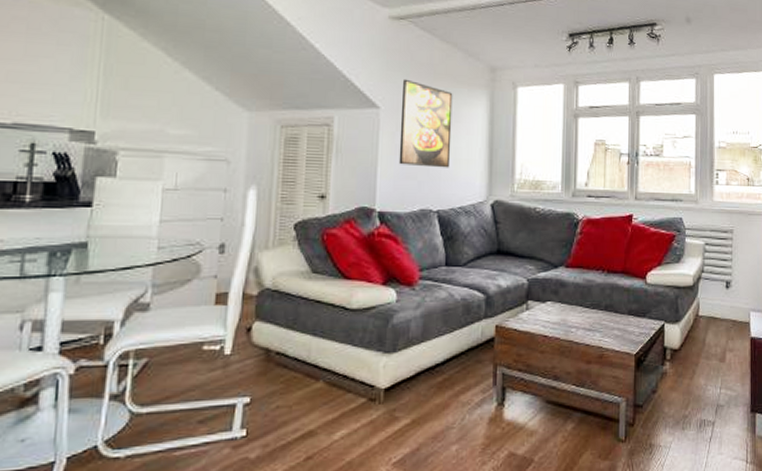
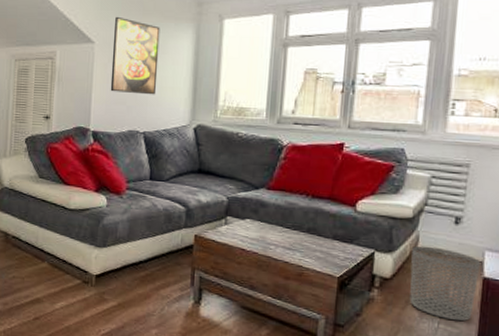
waste bin: none [695,312,747,384] -> present [409,245,480,322]

